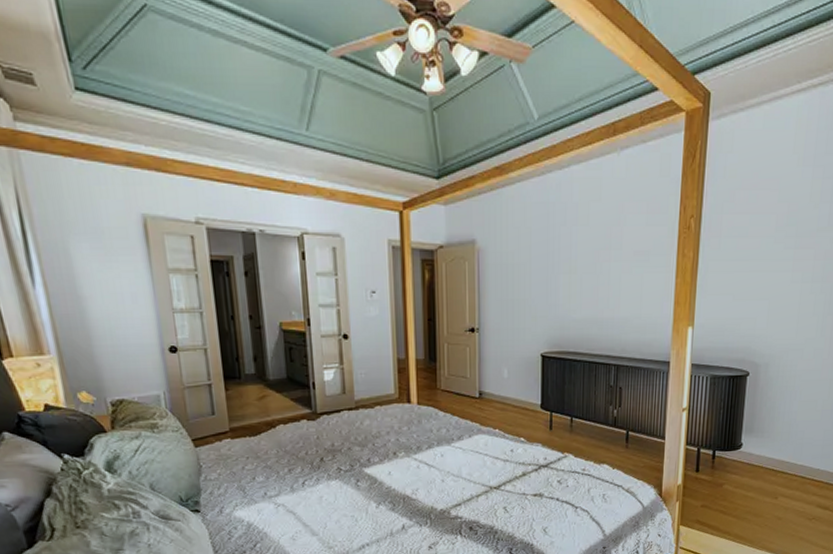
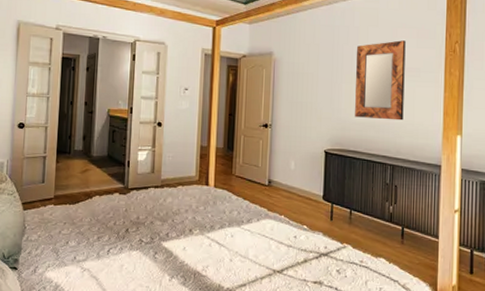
home mirror: none [575,217,633,314] -> present [355,40,406,121]

